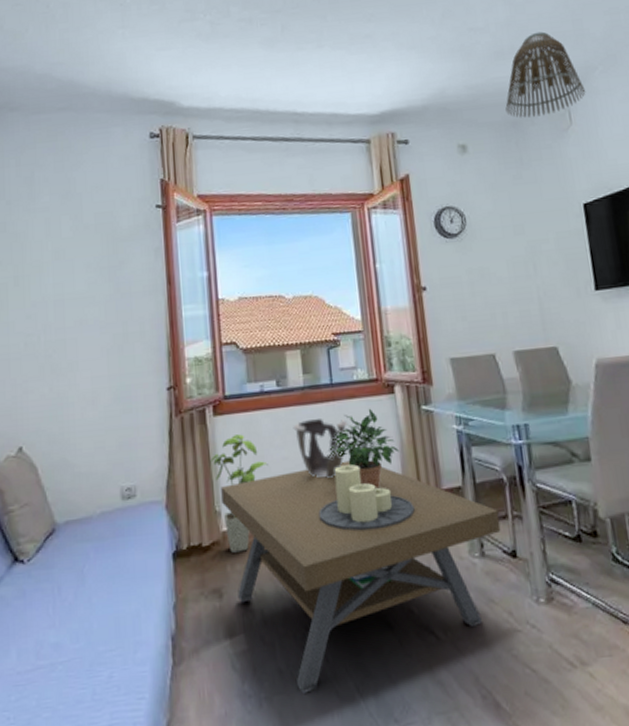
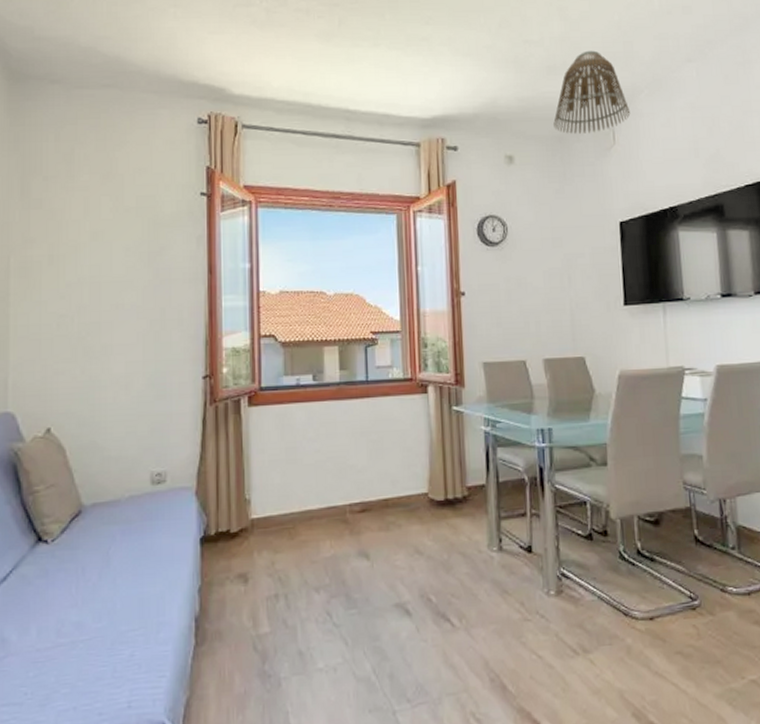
house plant: present [210,434,268,553] -> none [243,425,300,540]
coffee table: present [221,460,501,694] -> none [252,455,519,674]
decorative bowl: present [293,417,347,479] -> none [326,413,380,472]
potted plant: present [327,408,399,489] -> none [359,406,428,484]

